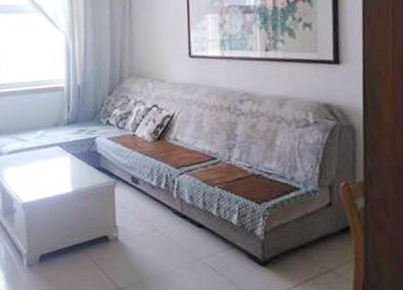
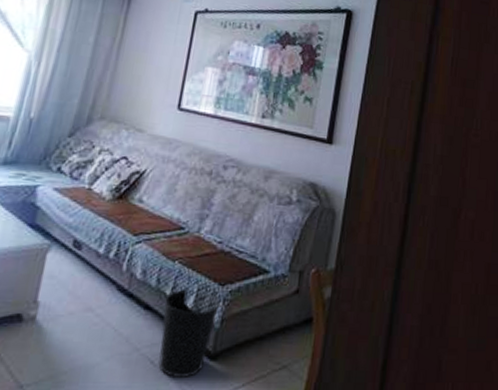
wastebasket: none [213,209,261,280] -> present [158,289,220,377]

